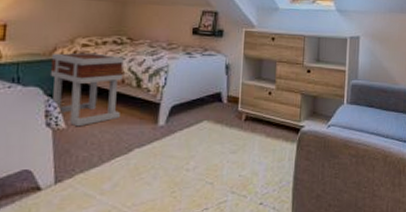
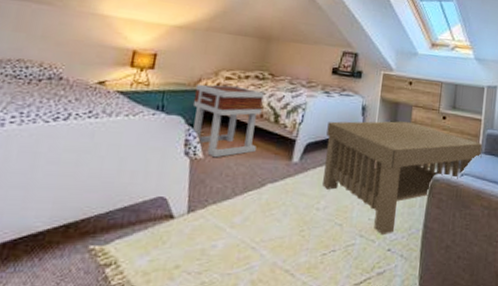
coffee table: none [191,78,348,190] -> present [322,121,483,236]

